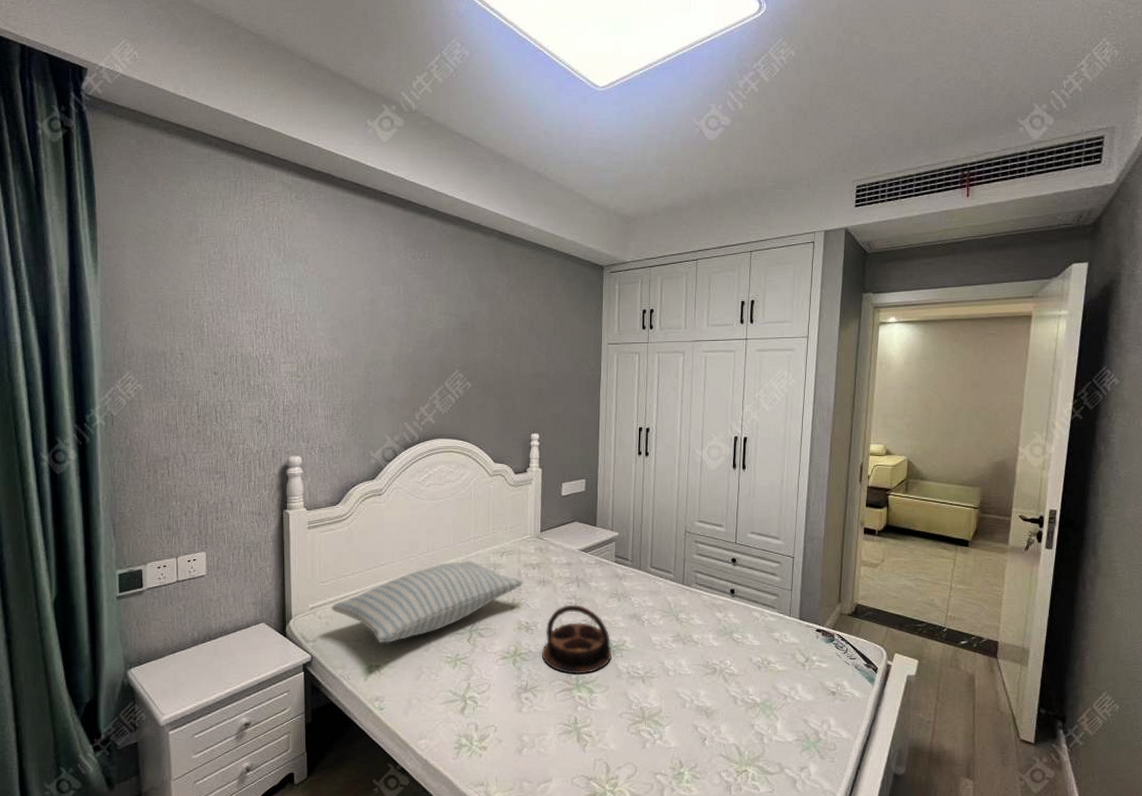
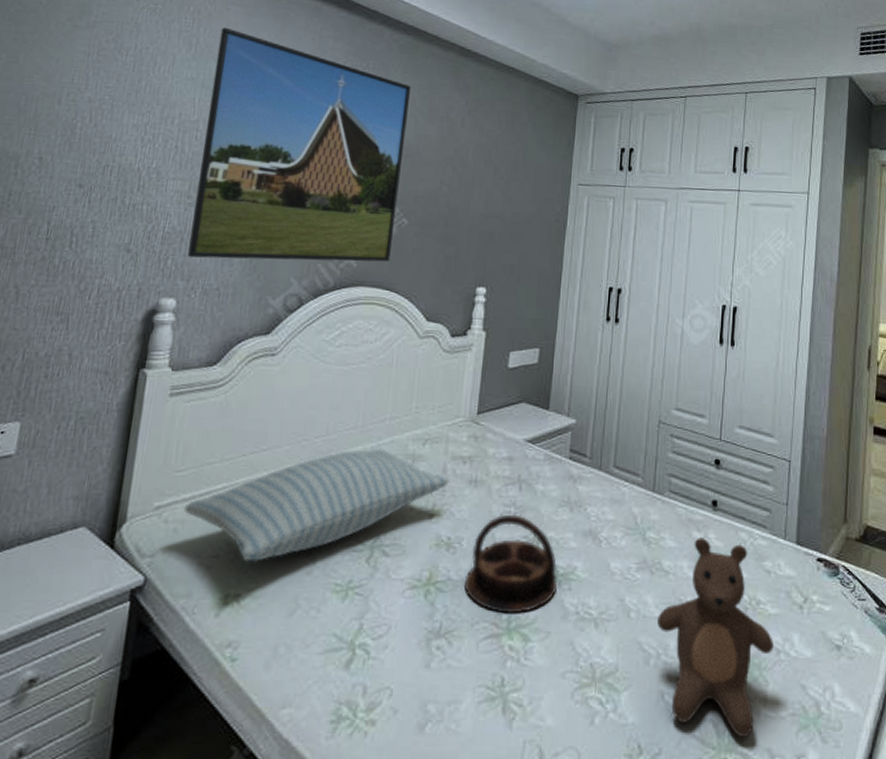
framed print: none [302,232,462,424] -> present [187,27,412,262]
teddy bear: none [690,617,782,756] -> present [657,537,774,739]

